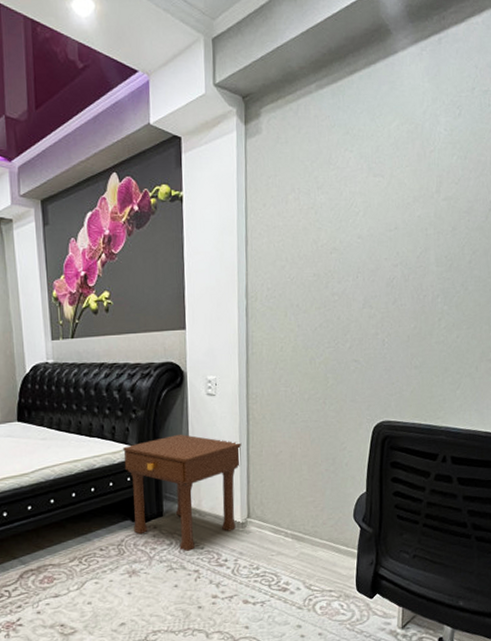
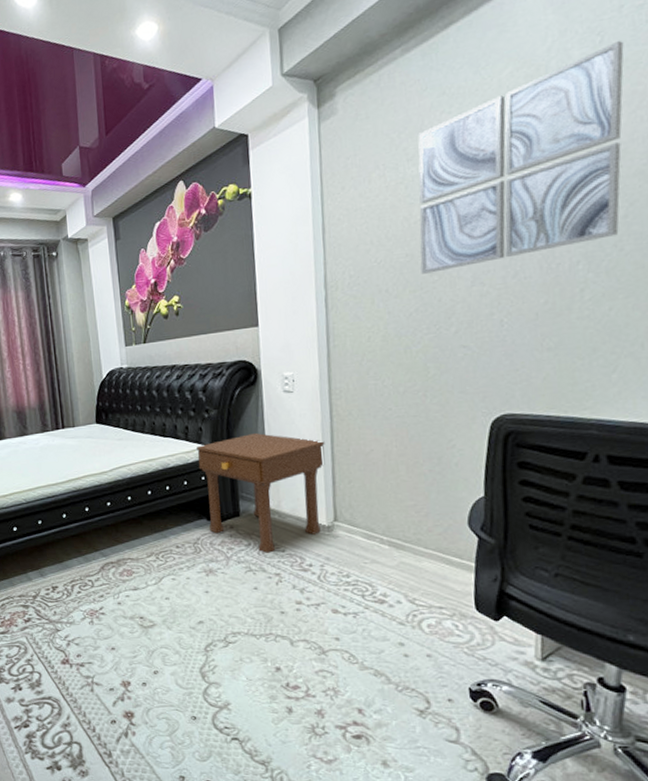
wall art: none [325,116,474,293] -> present [418,40,624,274]

